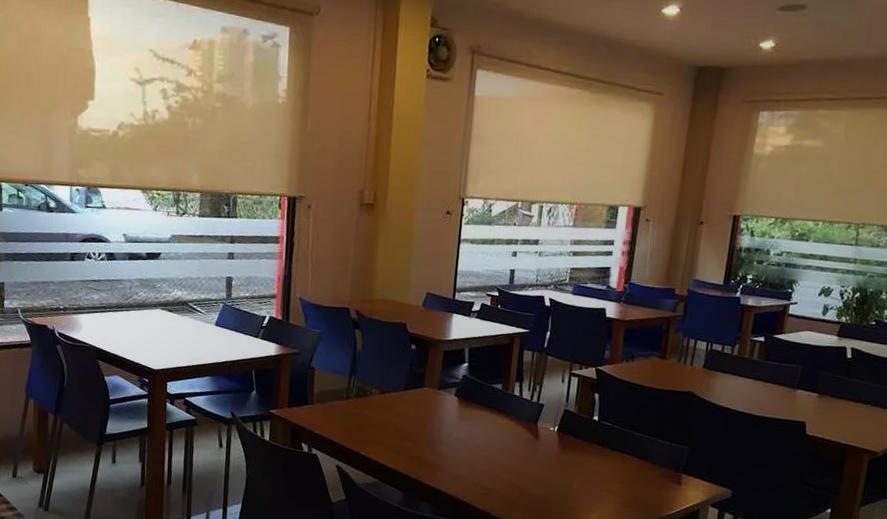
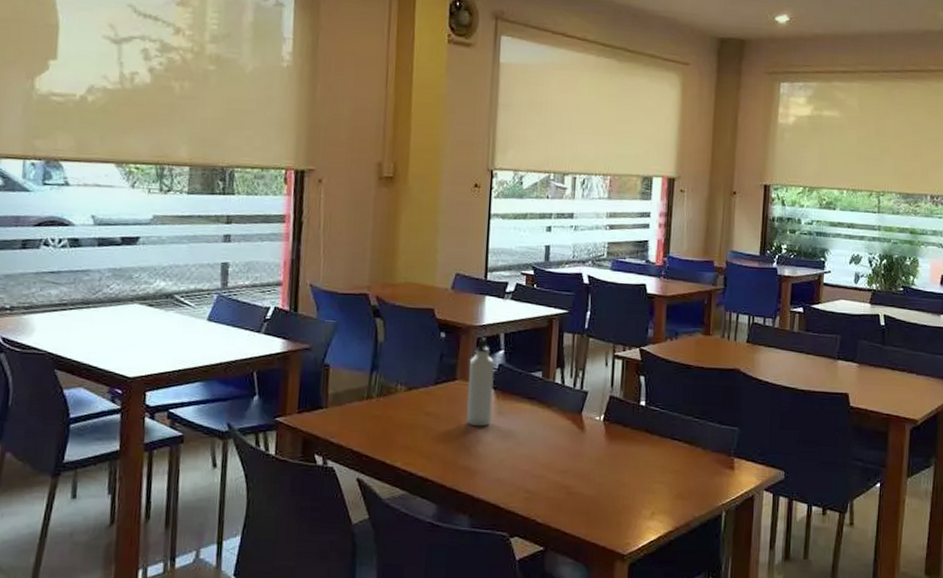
water bottle: none [432,351,459,430] -> present [466,337,495,427]

